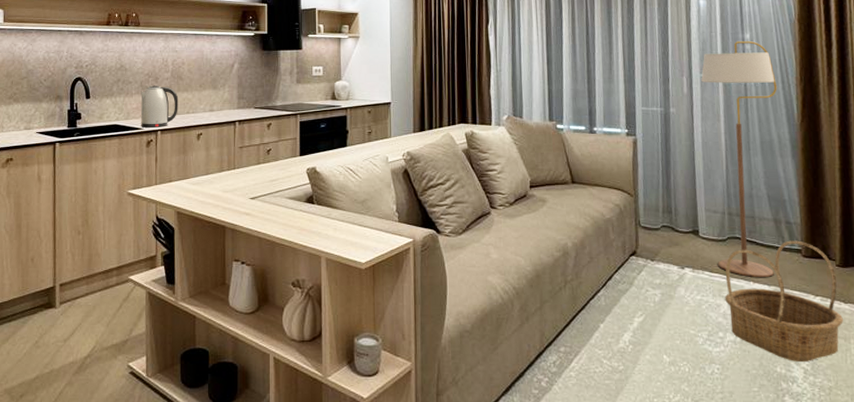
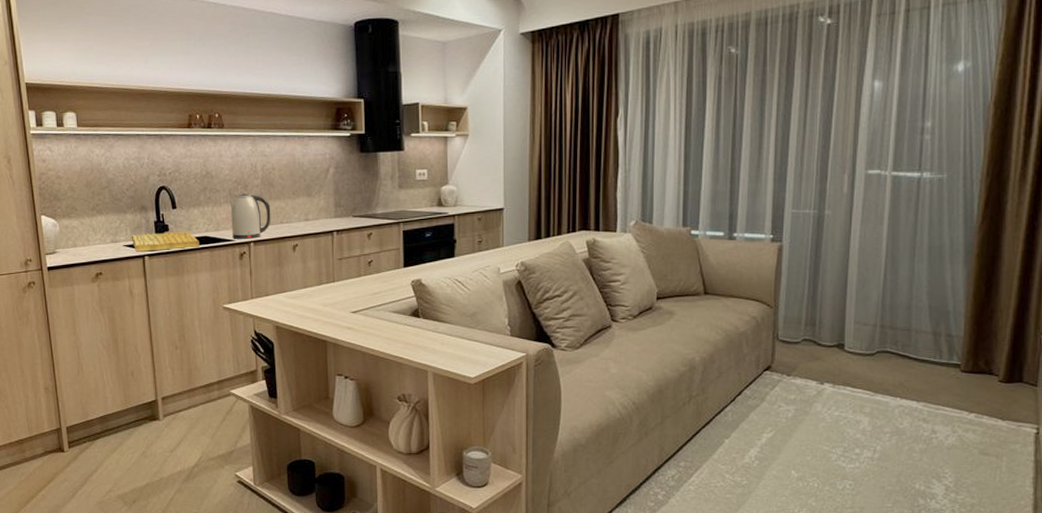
cutting board: none [44,120,109,139] -> present [131,232,199,252]
floor lamp: present [701,41,777,278] -> none [862,130,957,394]
basket: present [725,240,843,361] -> none [866,354,998,479]

